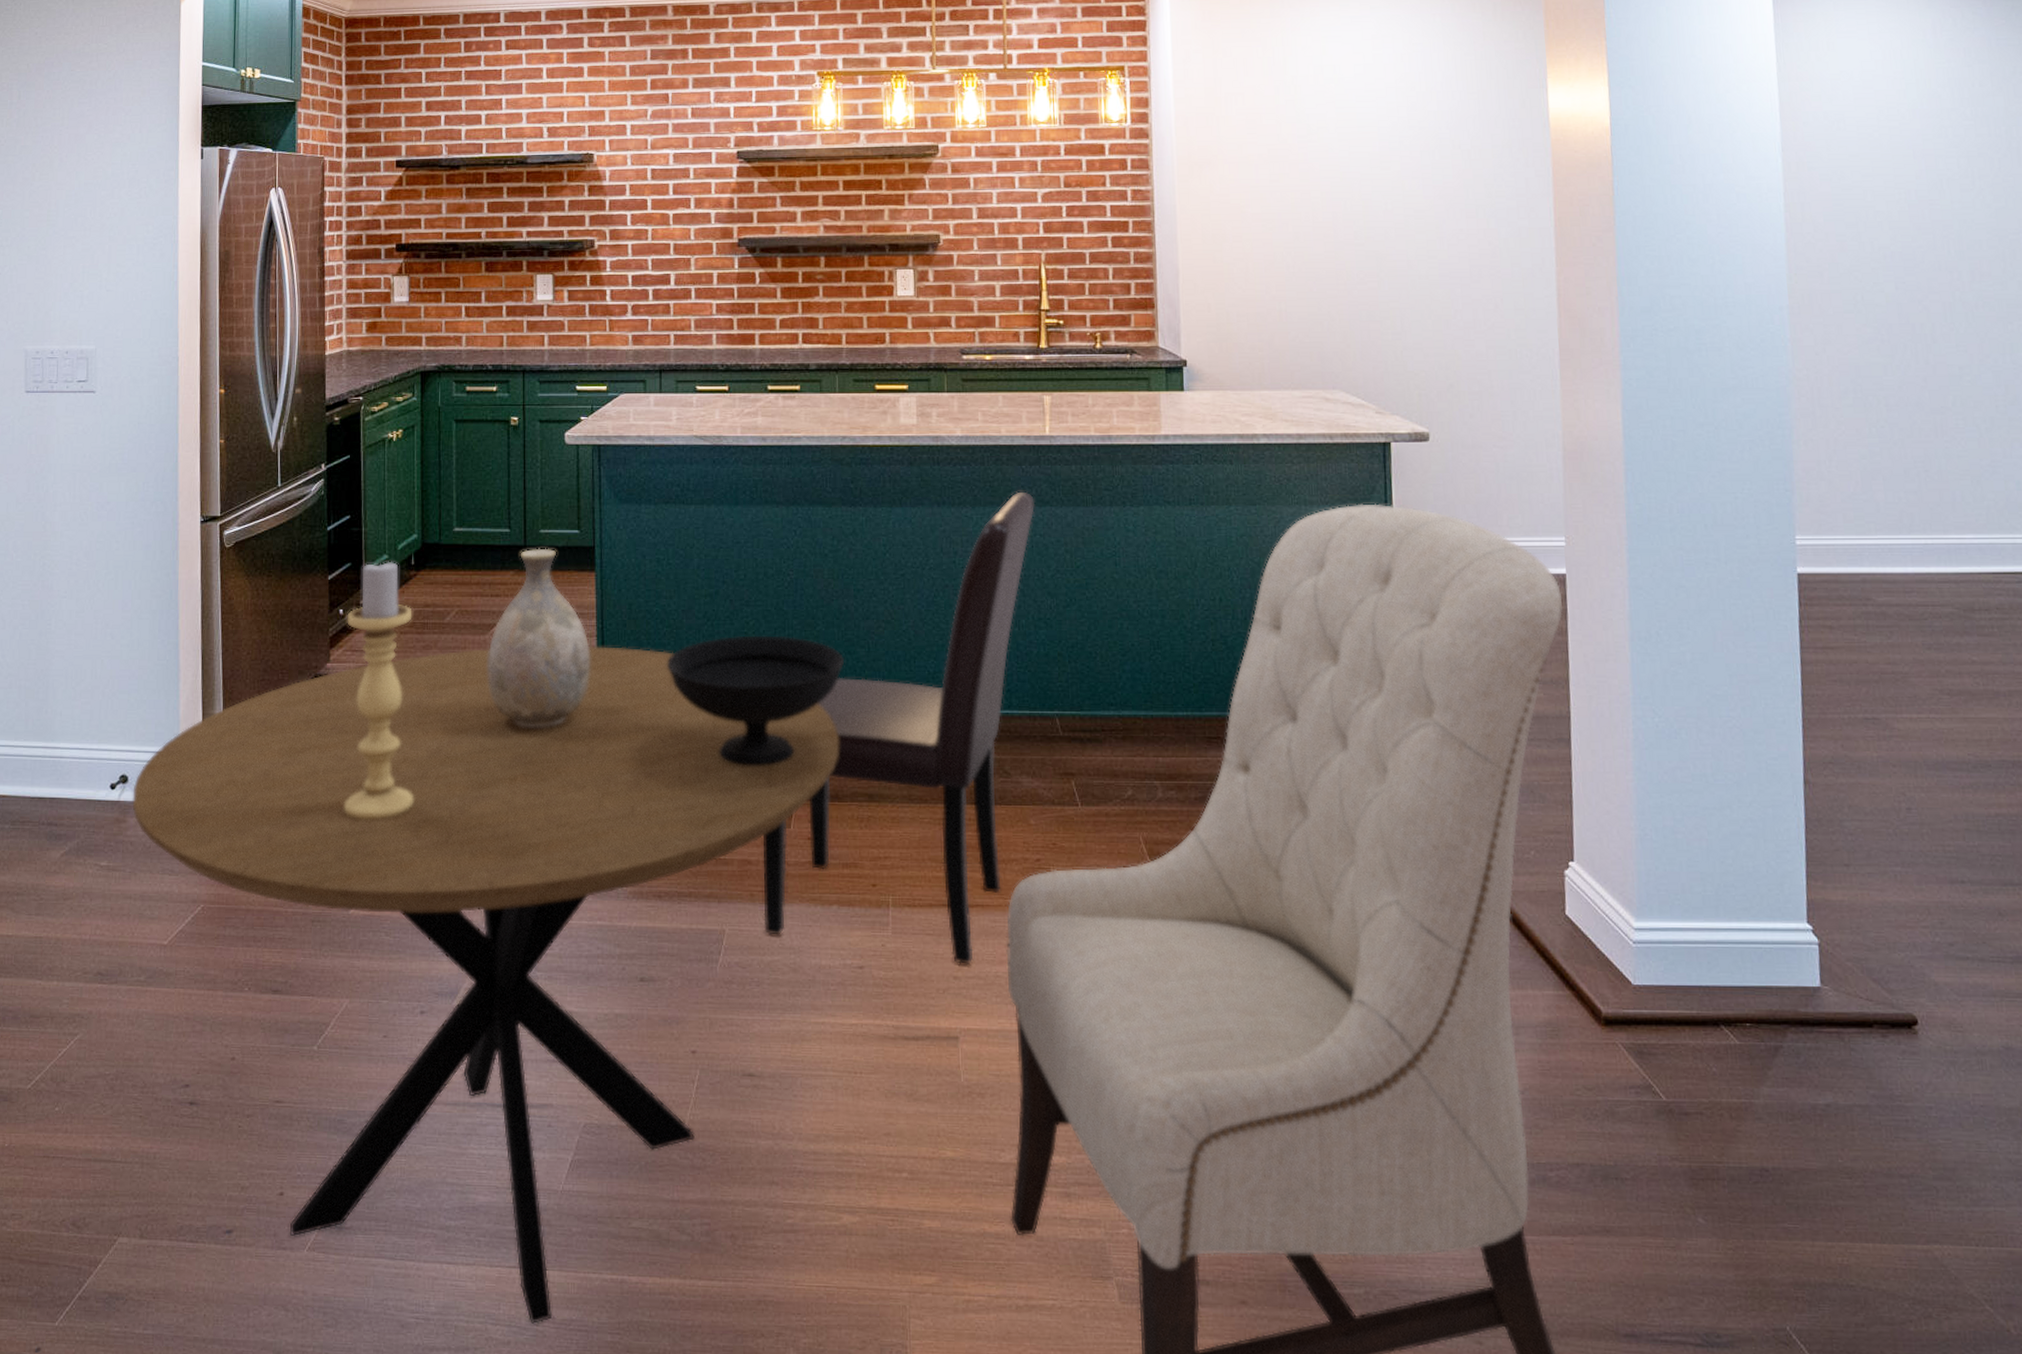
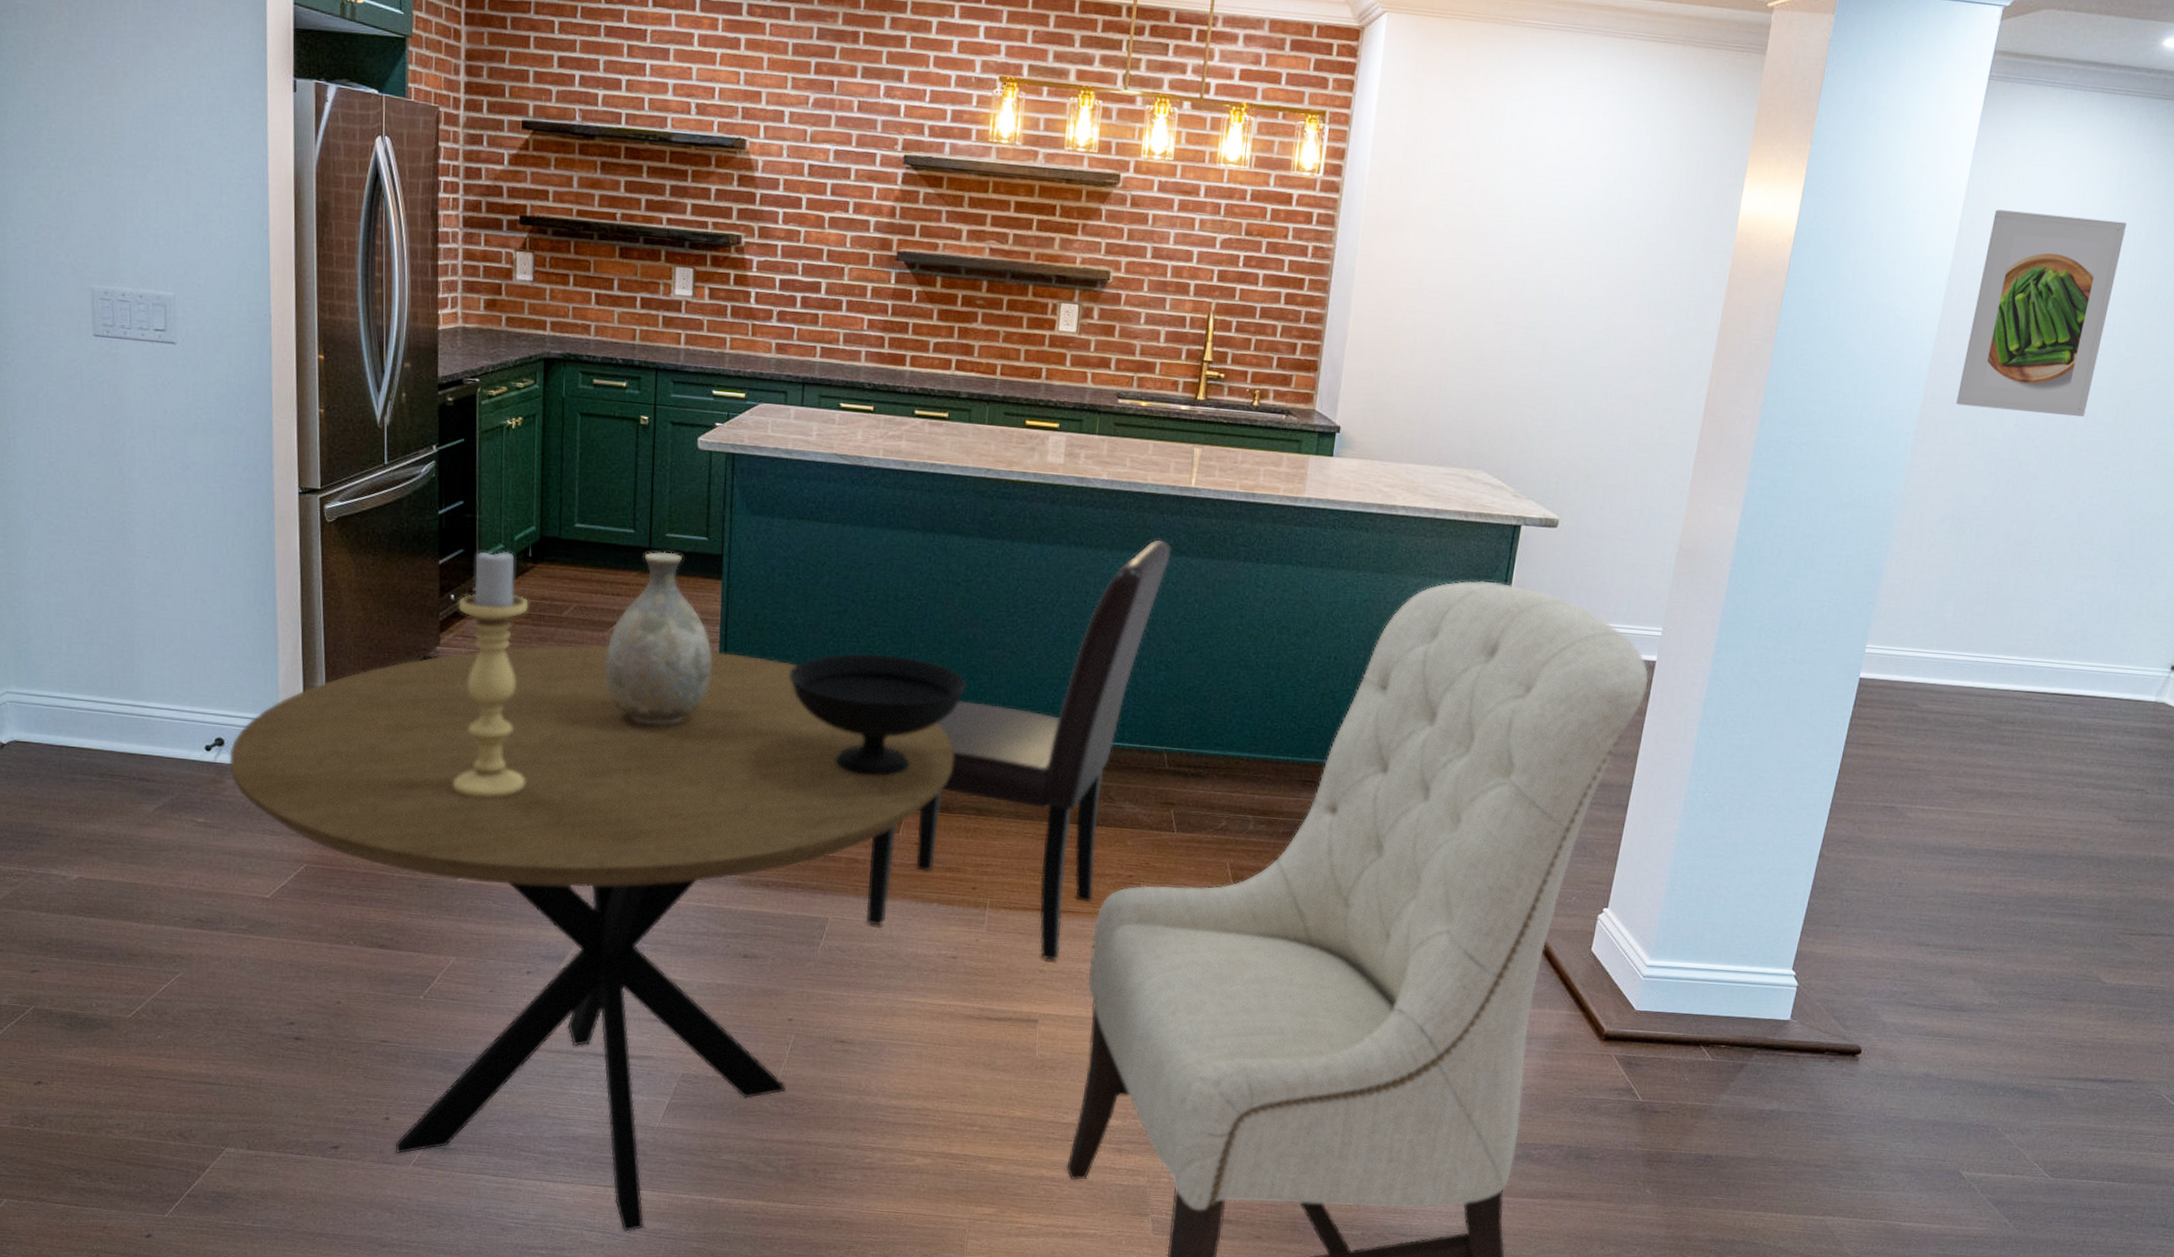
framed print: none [1812,75,1969,274] -> present [1956,209,2127,417]

